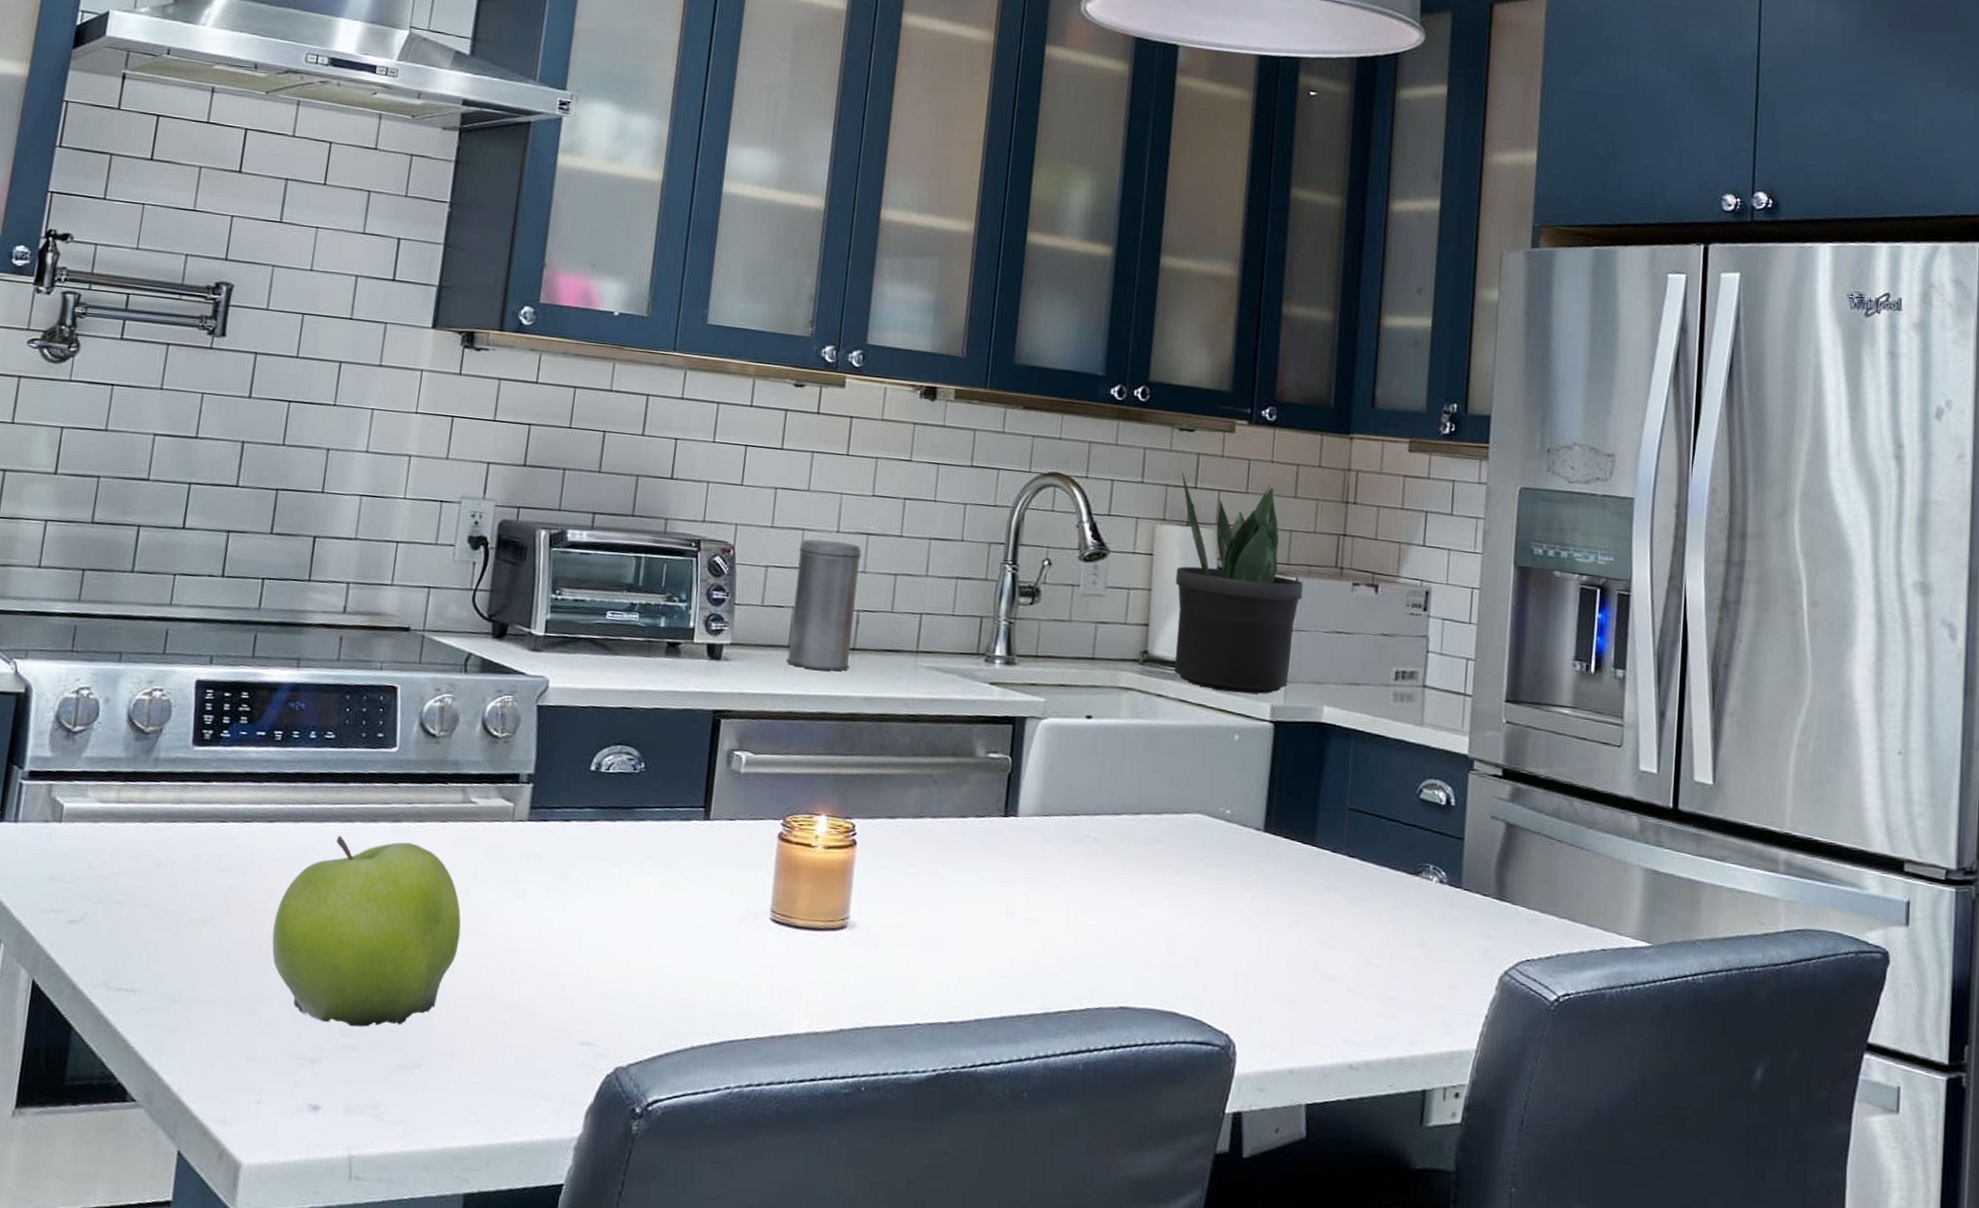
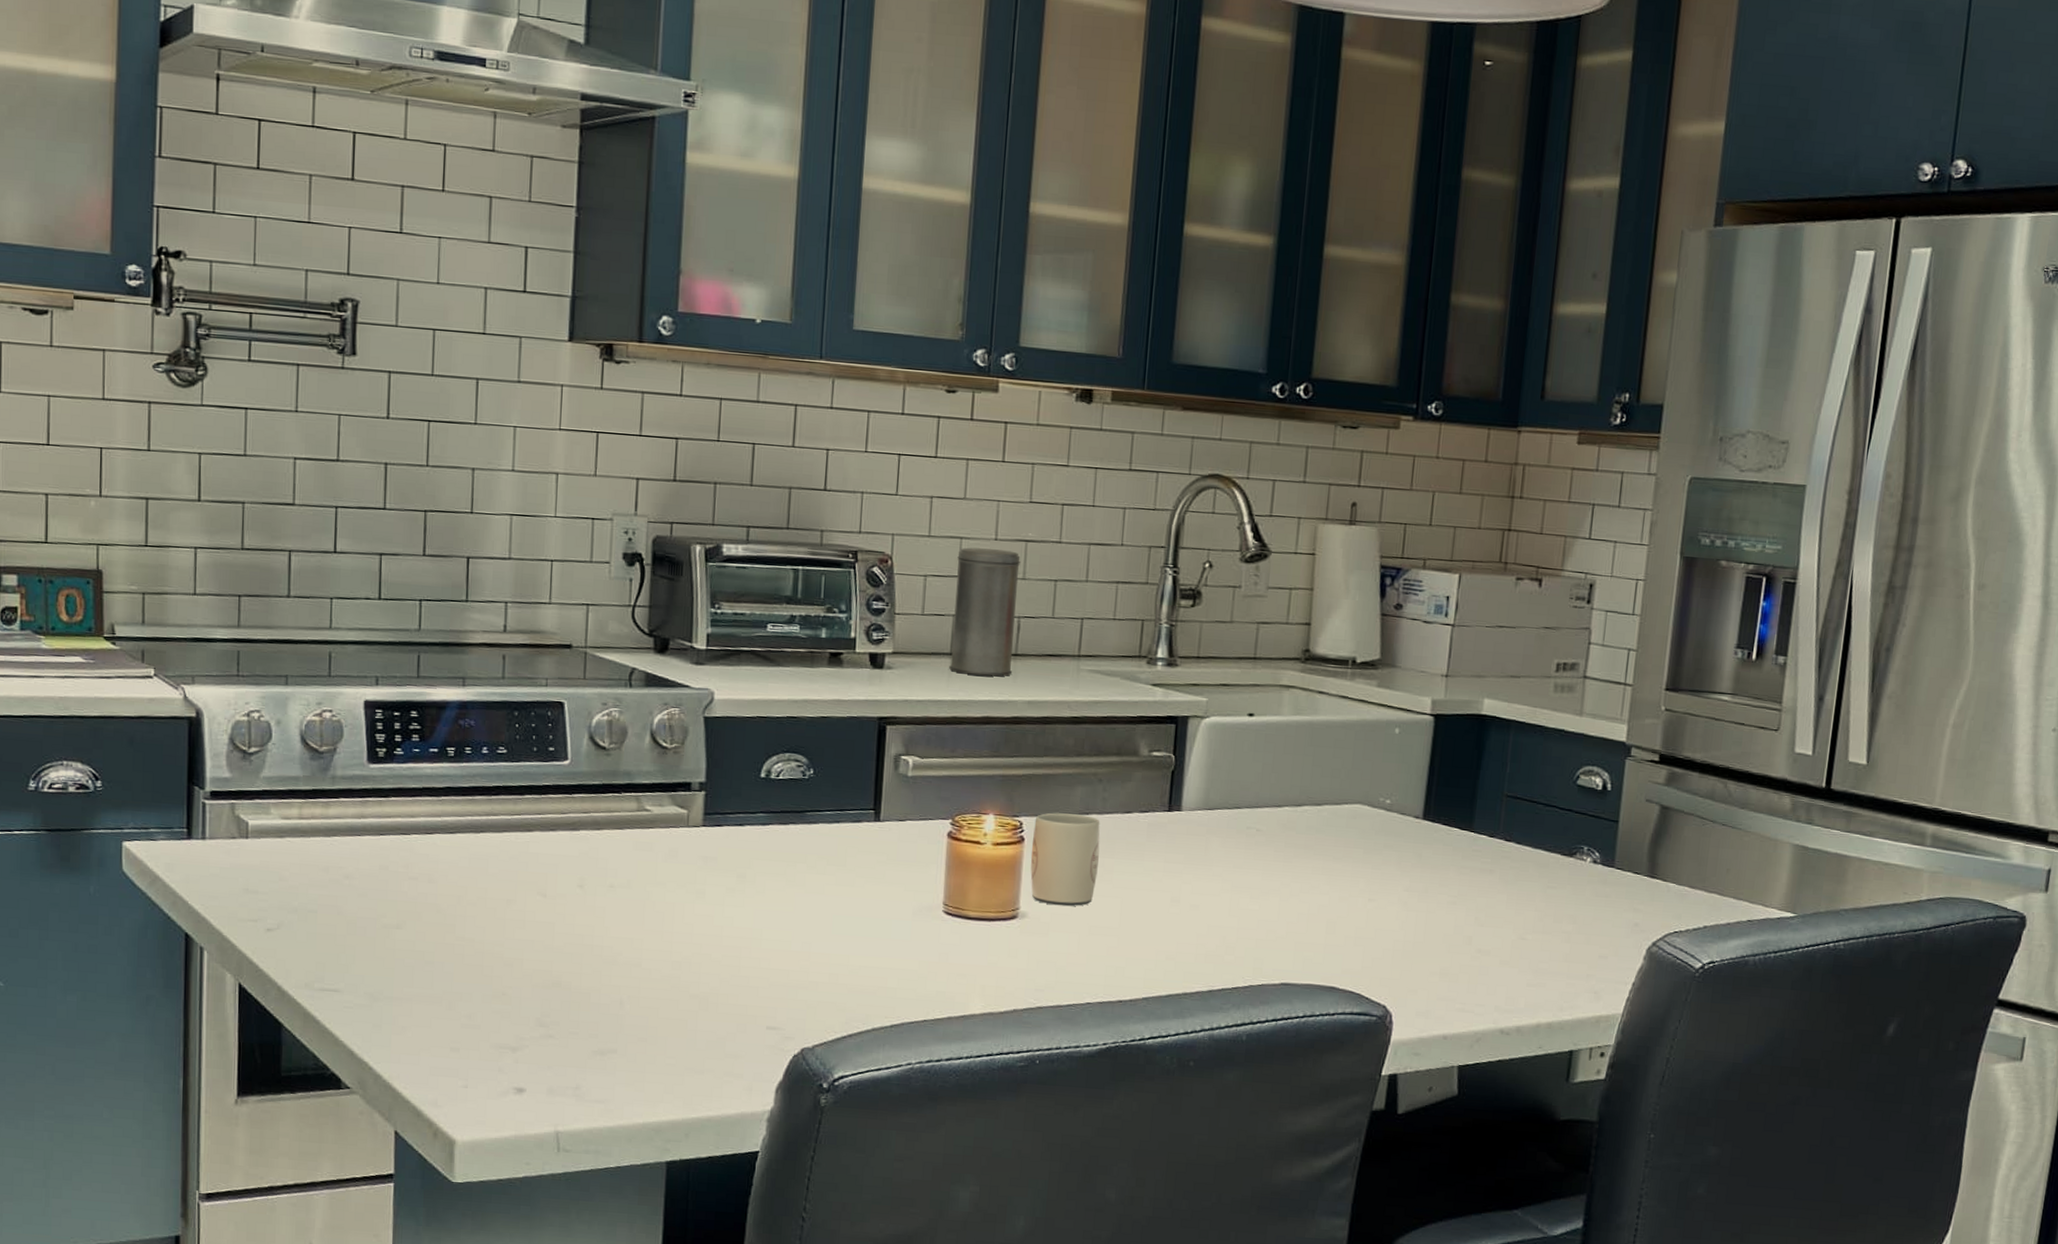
fruit: present [272,835,461,1027] -> none [464,844,645,1018]
mug: none [861,815,935,917] -> present [1030,812,1100,907]
planter: present [1174,473,1304,694] -> none [1336,471,1467,689]

